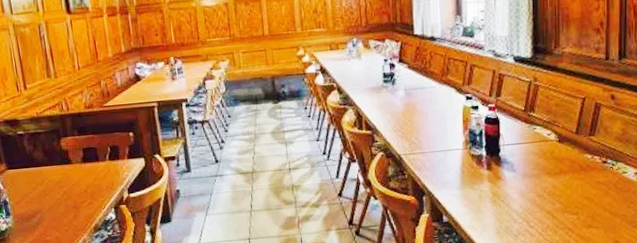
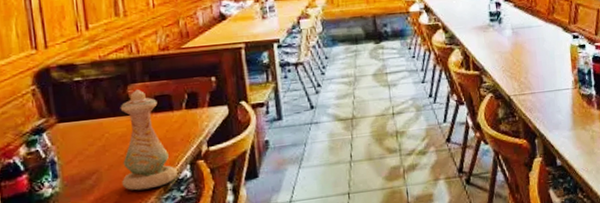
vase: none [55,142,104,229] -> present [120,89,177,191]

